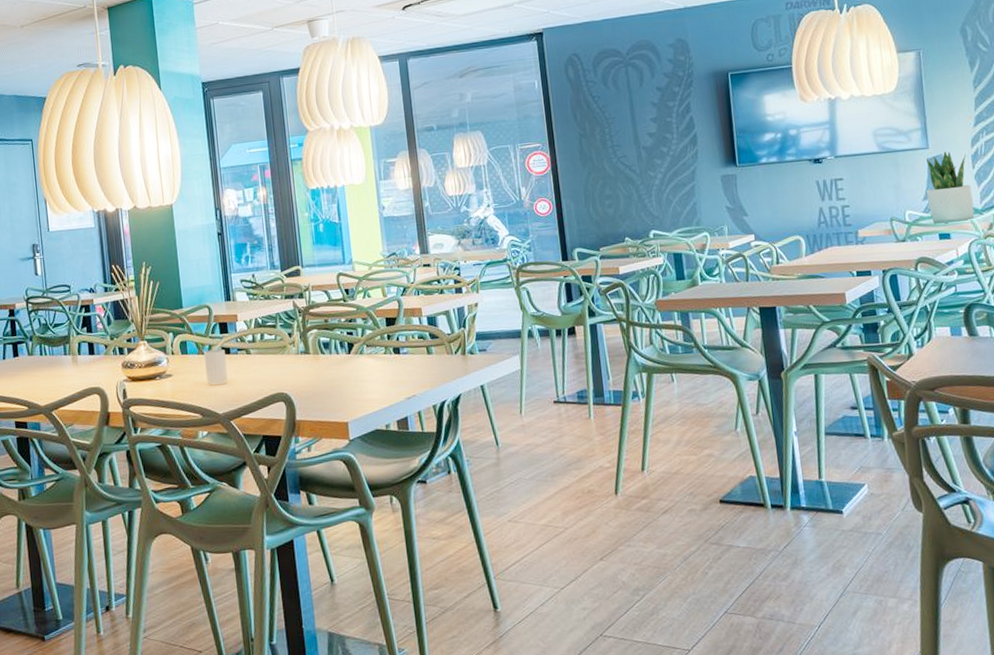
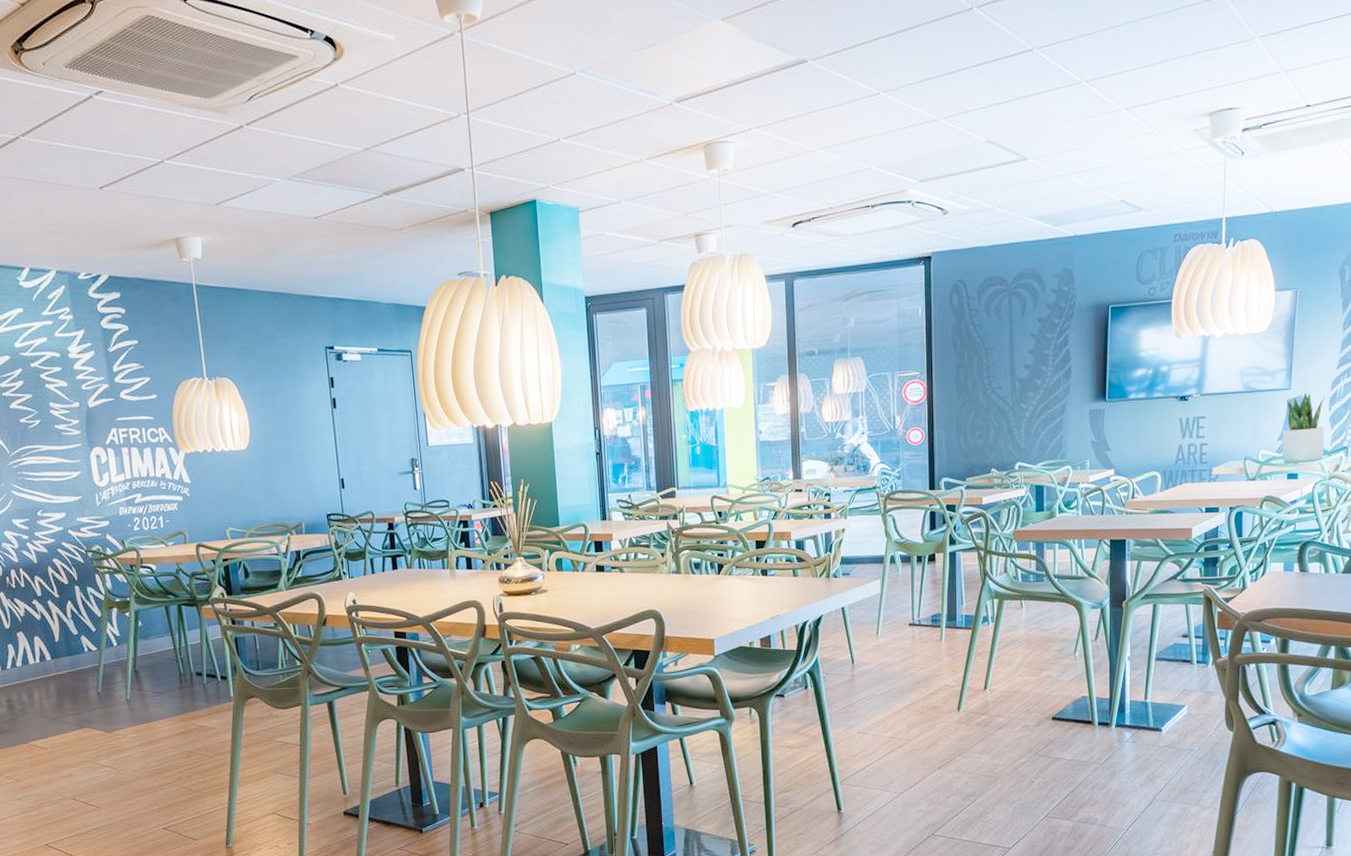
cup: present [203,349,228,386] -> none [578,566,601,602]

